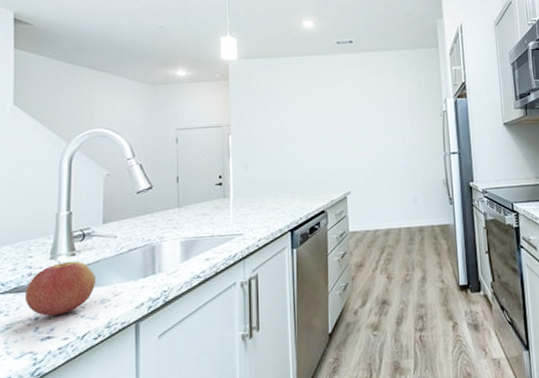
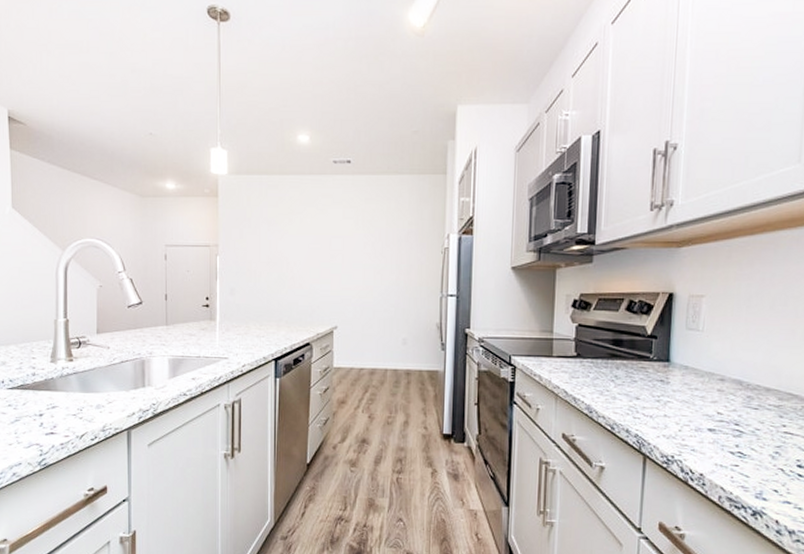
apple: present [24,260,97,317] -> none [30,364,92,415]

